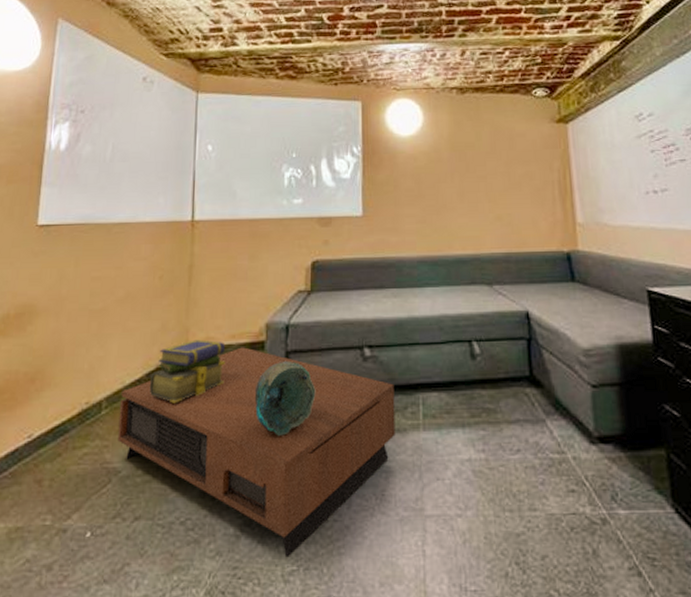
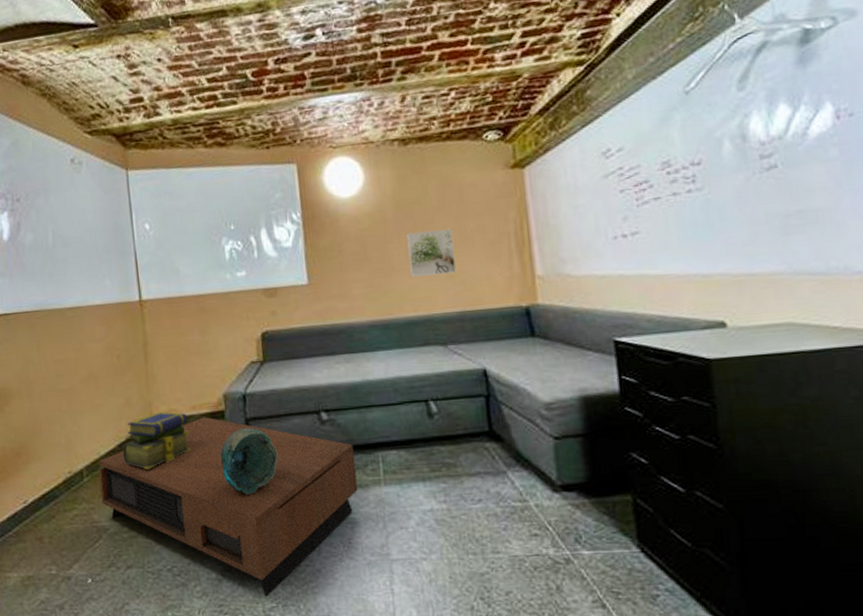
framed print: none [460,173,504,216] -> present [407,228,456,277]

